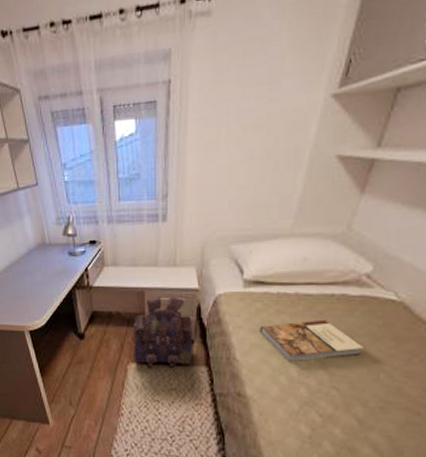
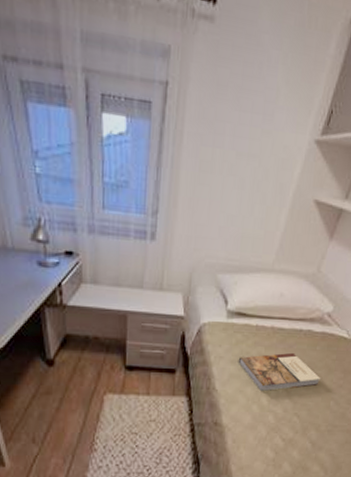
backpack: present [133,296,193,368] -> none [111,322,177,399]

